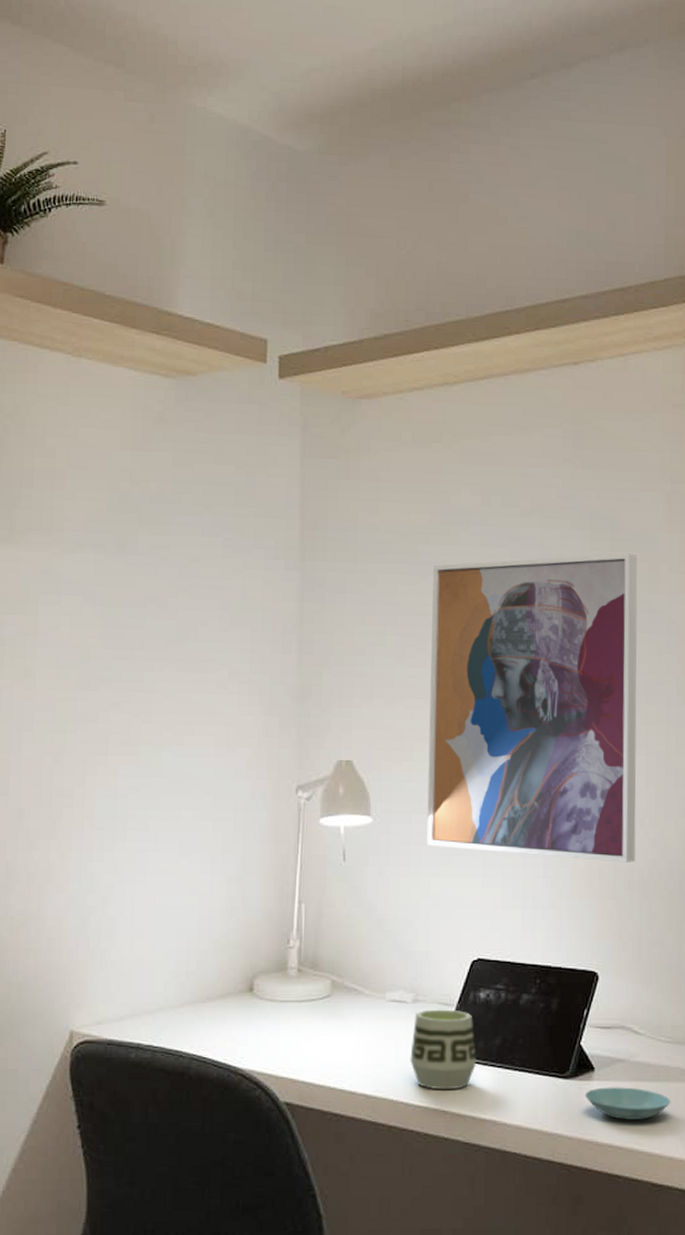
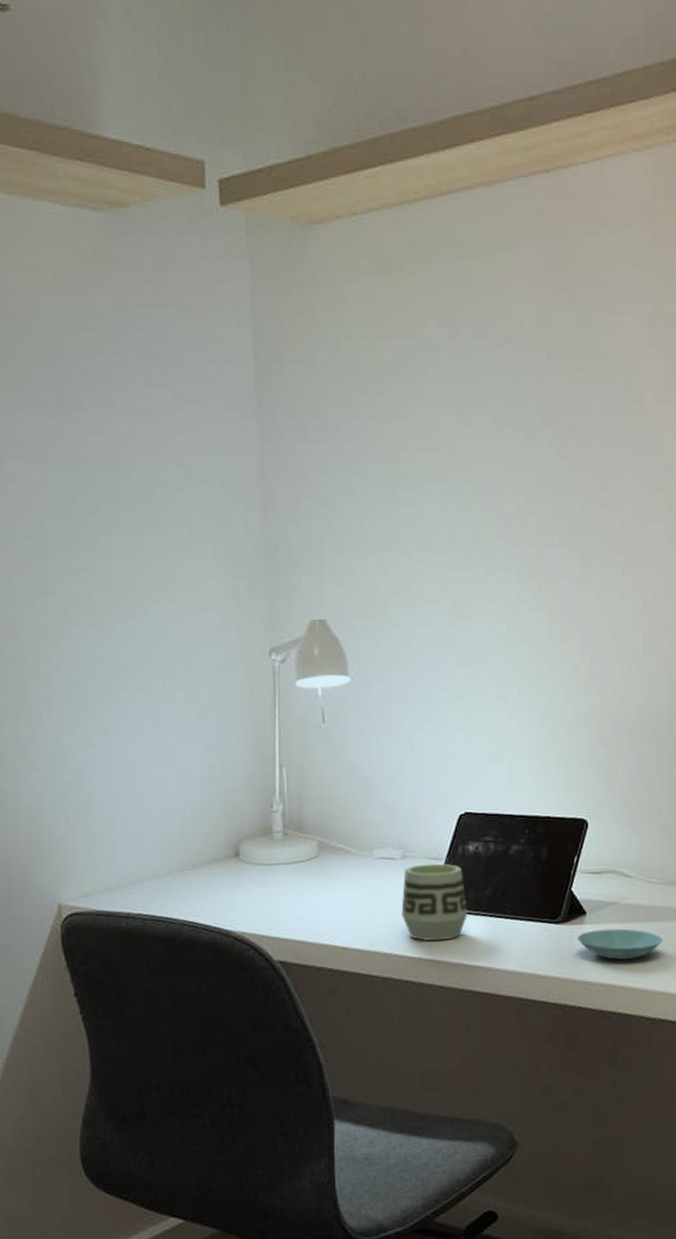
wall art: present [426,553,638,863] -> none [401,383,623,709]

